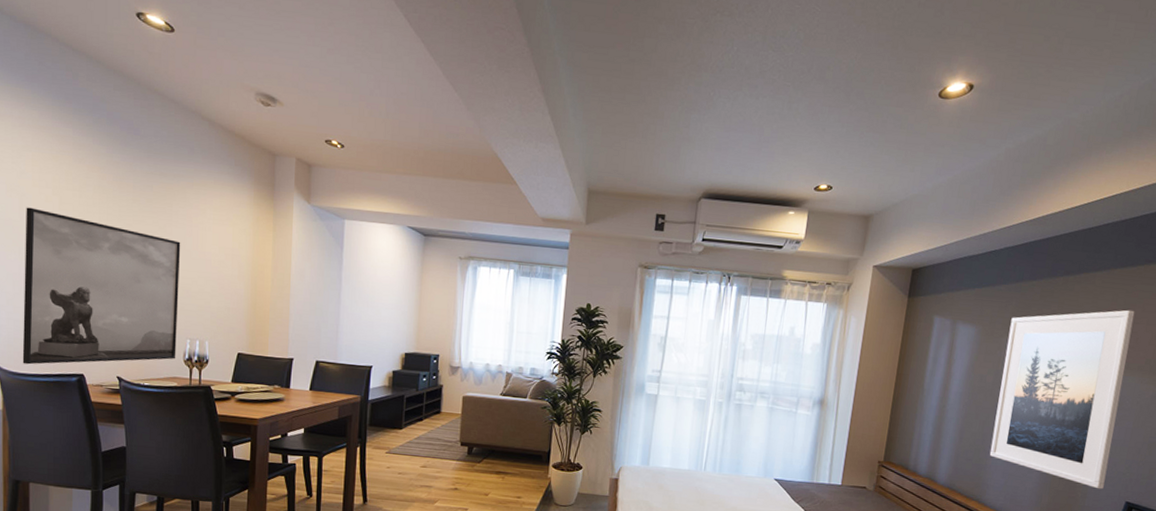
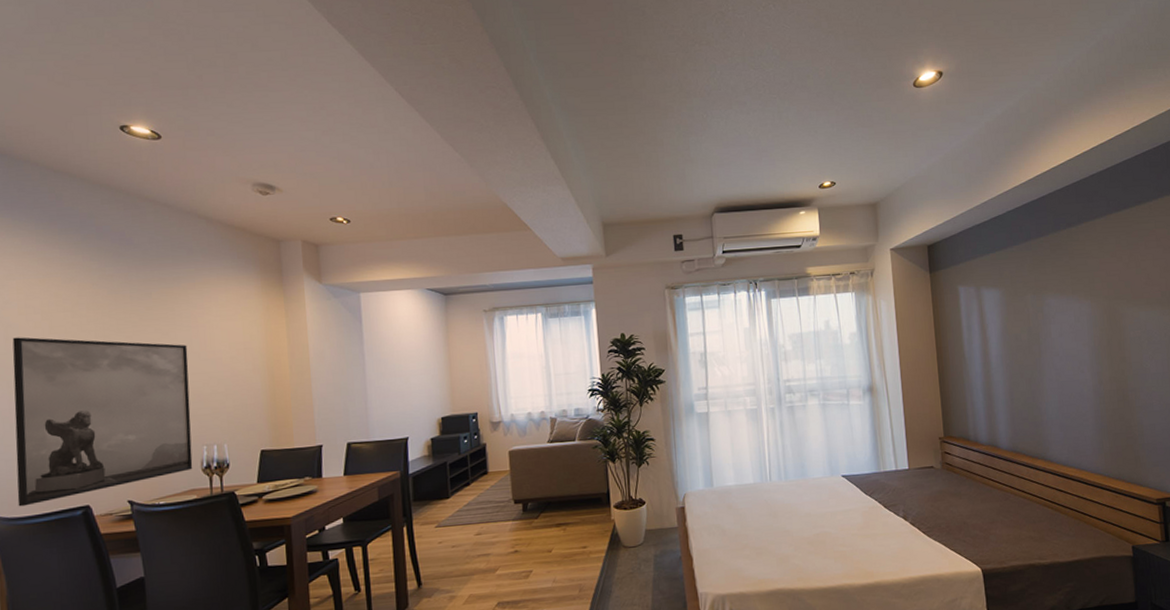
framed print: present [989,309,1135,490] -> none [1030,249,1157,425]

